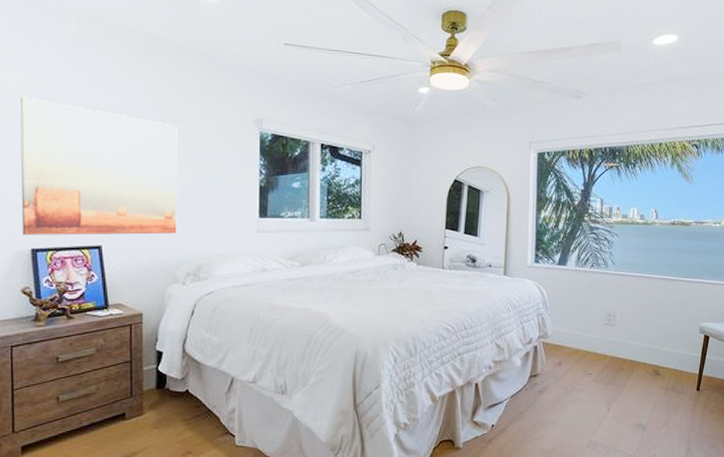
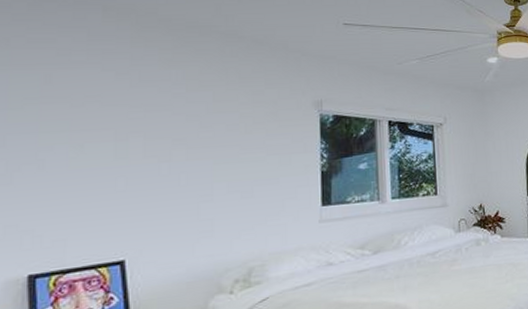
wall art: present [20,97,178,235] -> none [16,97,223,260]

